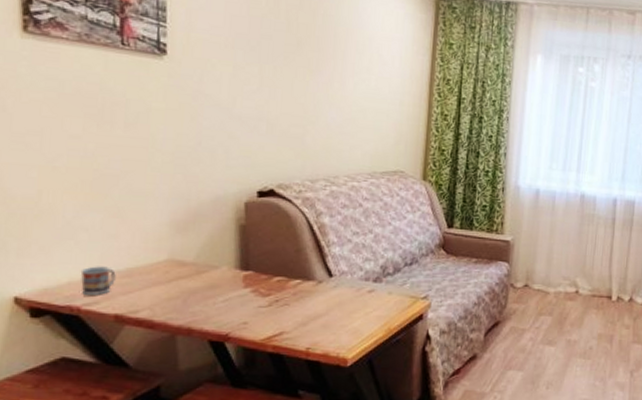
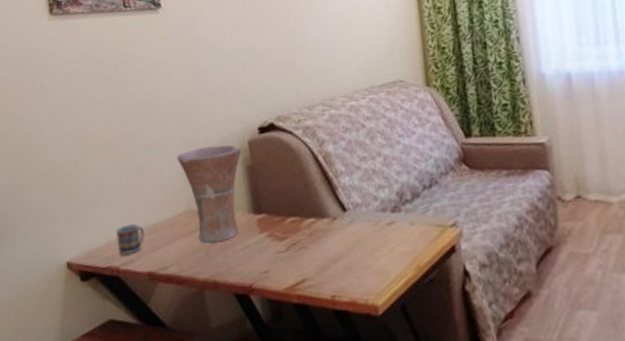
vase: none [164,201,237,293] -> present [177,145,242,243]

